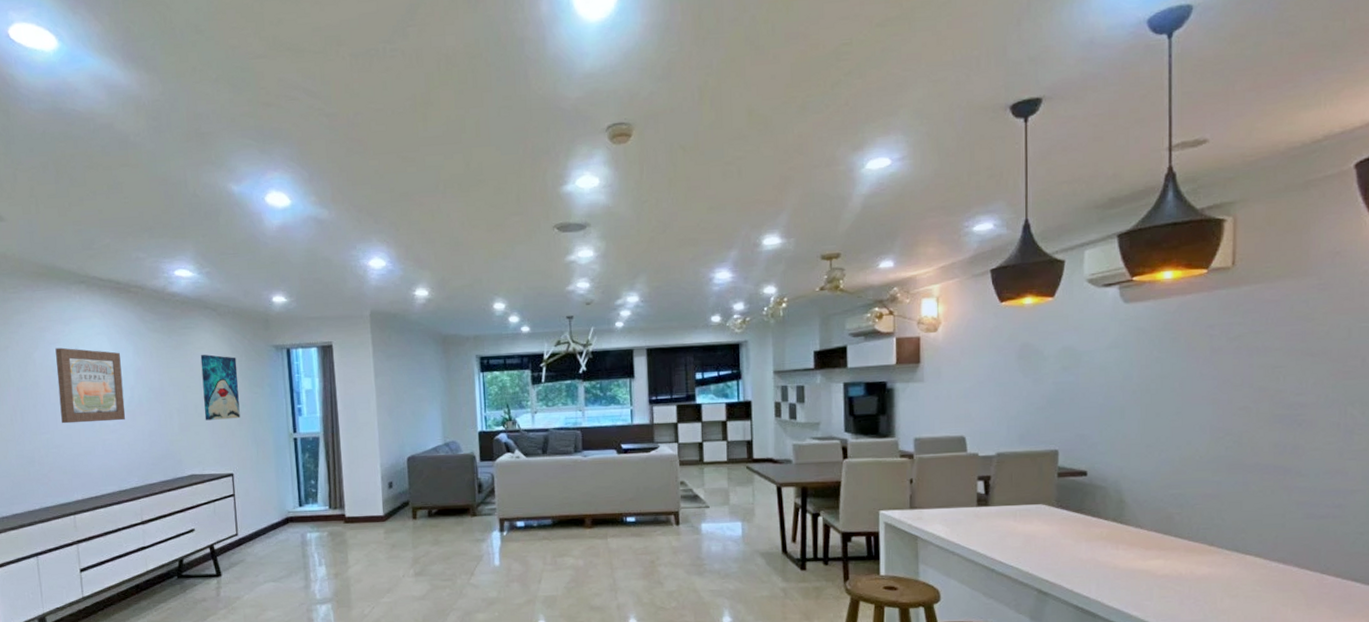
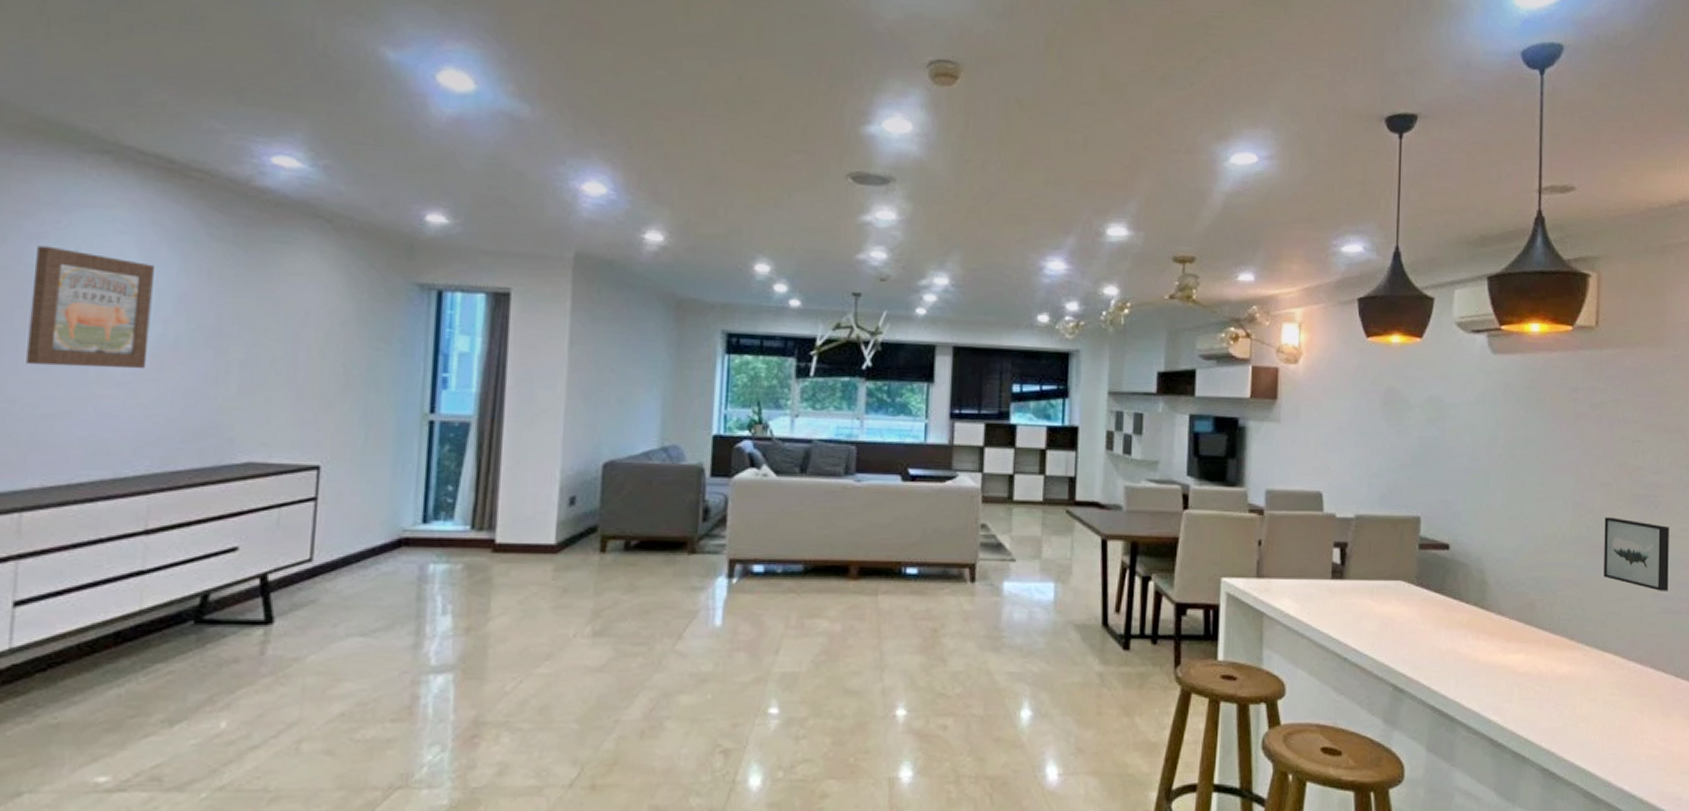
wall art: present [200,354,240,421] -> none [285,284,354,384]
wall art: none [1244,437,1314,499] -> present [1604,517,1669,591]

